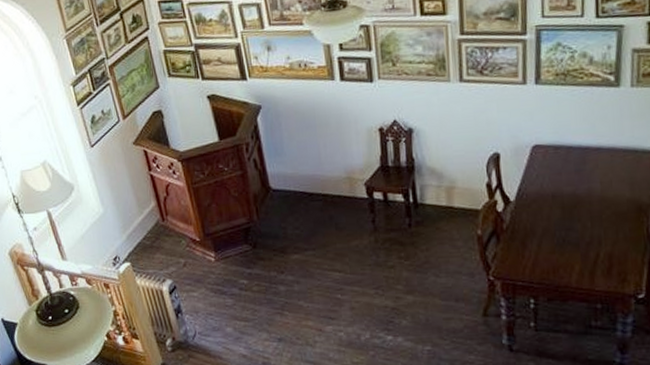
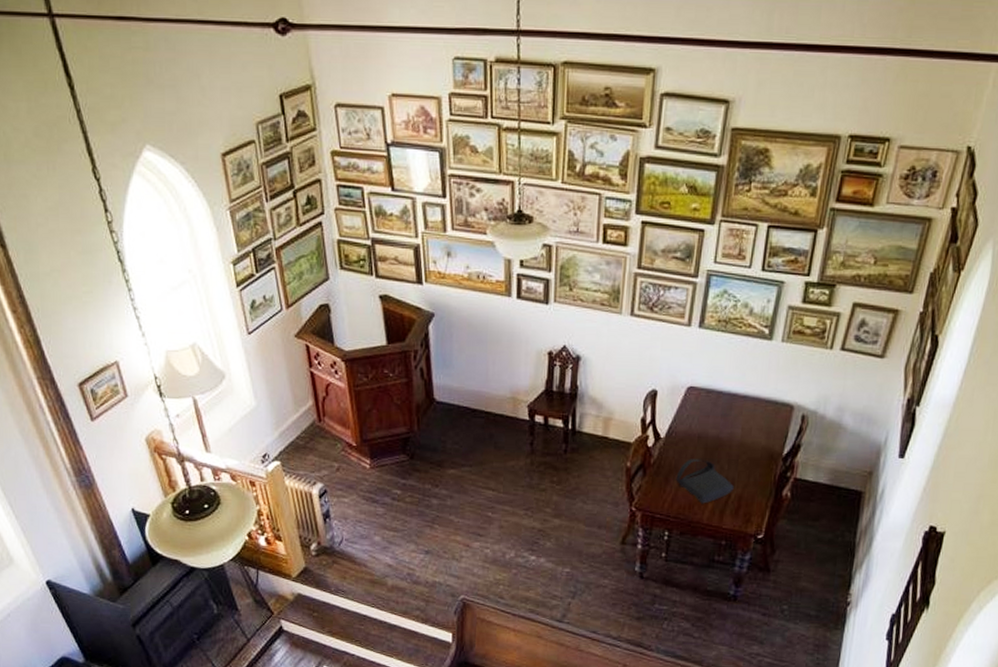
bag: none [533,219,602,266] -> present [675,459,734,504]

